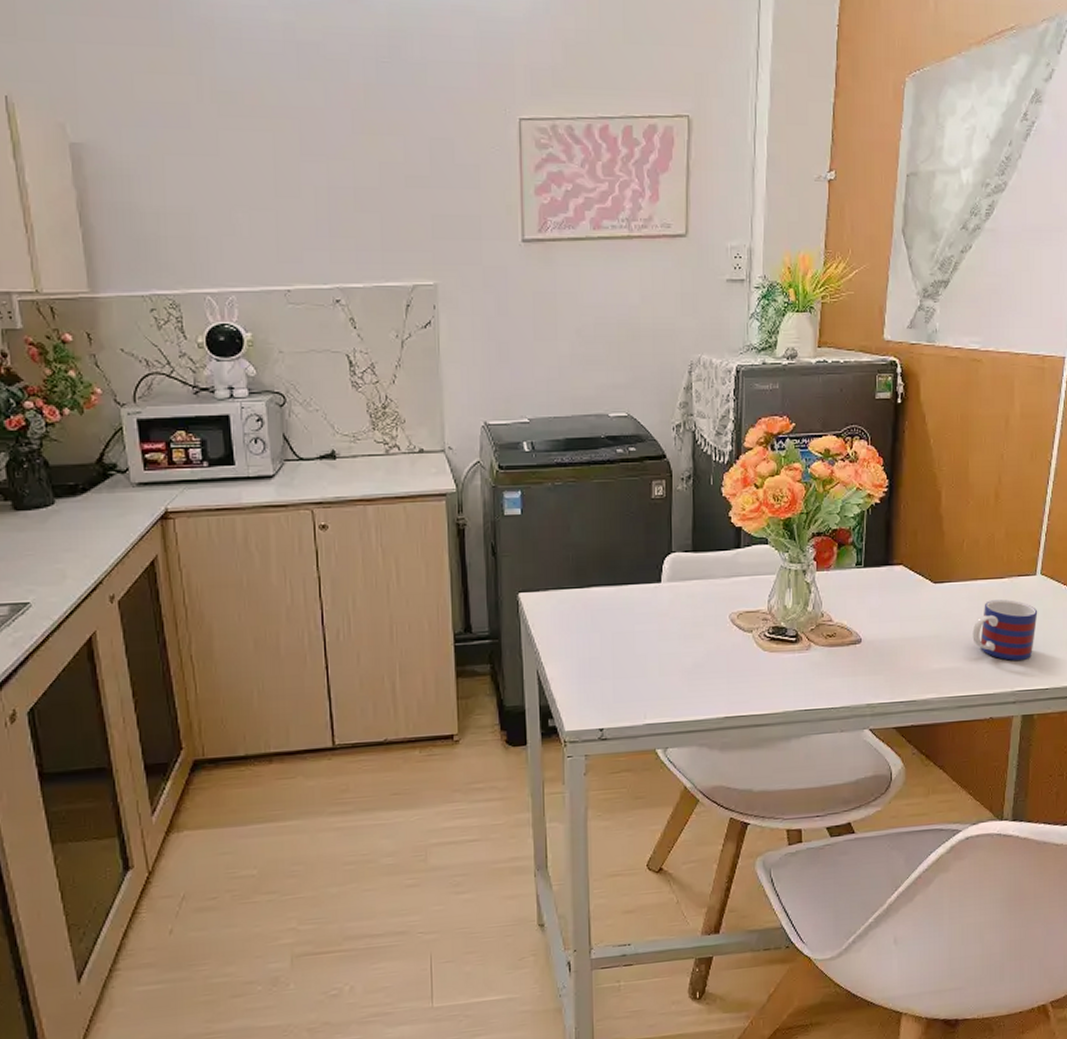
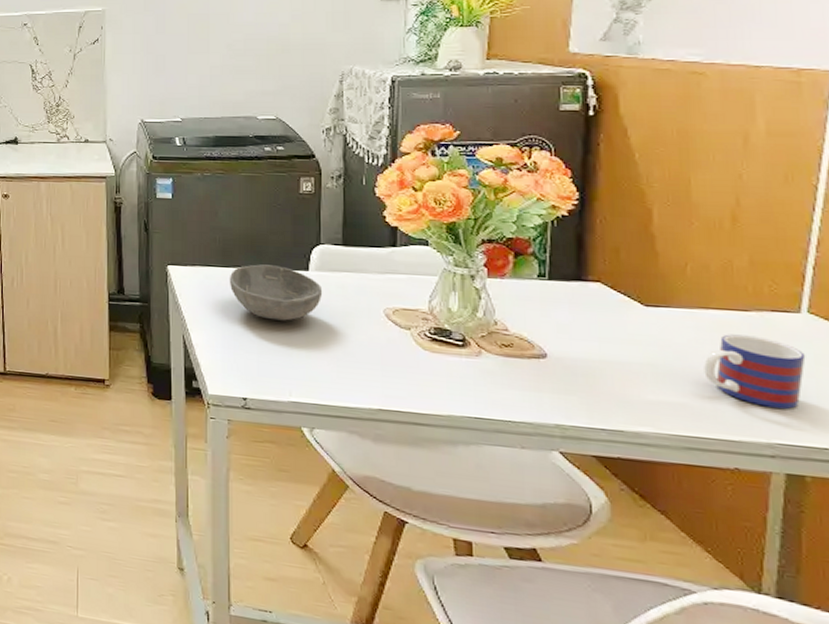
bowl: none [583,580,675,640] -> present [229,264,323,321]

